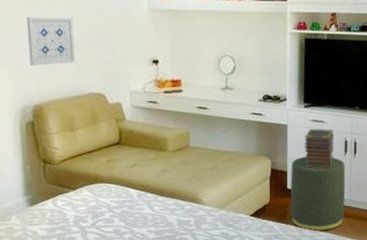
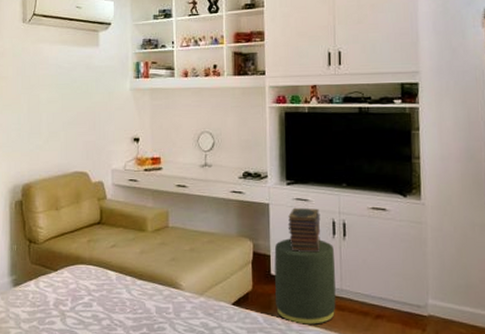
wall art: present [26,16,76,66] -> none [21,99,63,146]

